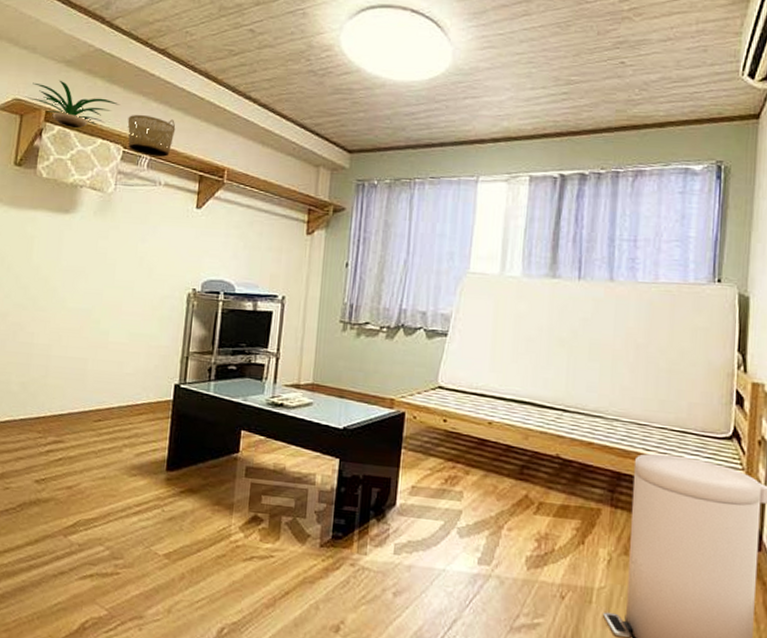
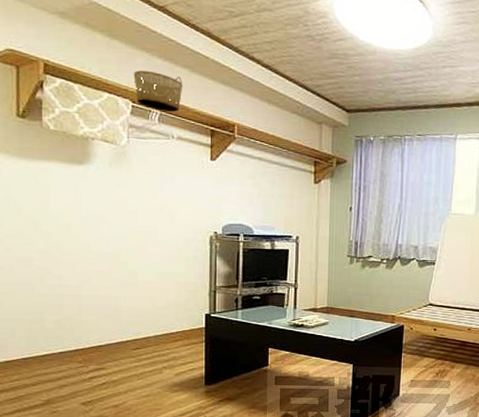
plant: present [26,80,121,129] -> none [20,32,124,83]

